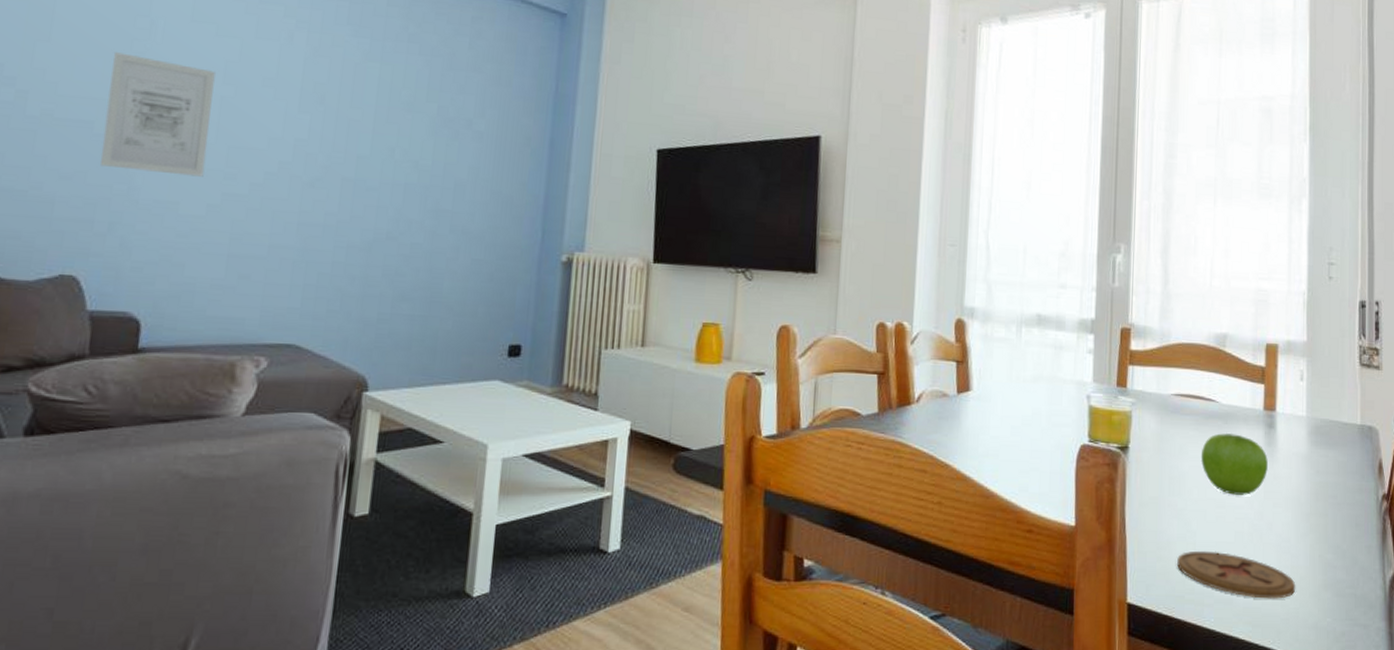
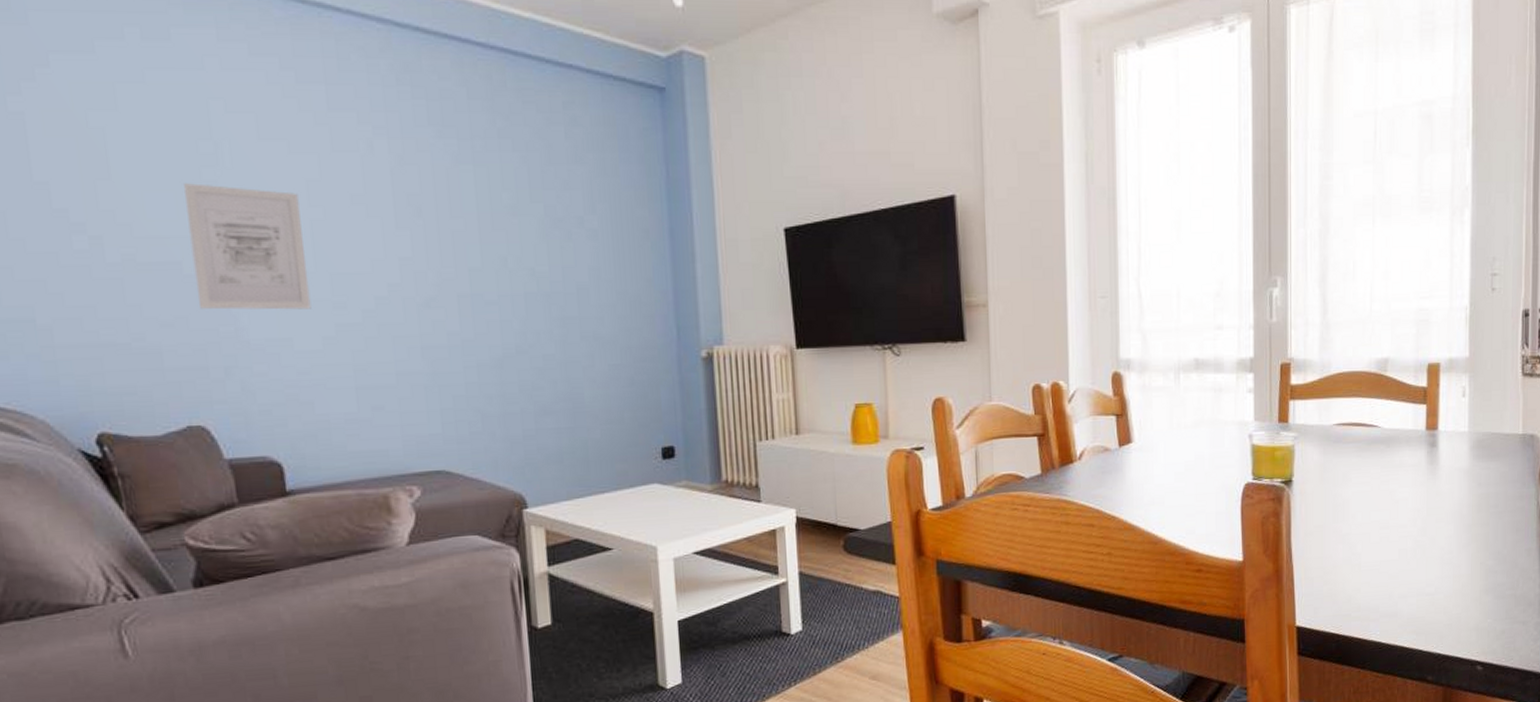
coaster: present [1177,550,1296,599] -> none [1343,569,1458,609]
fruit: present [1200,432,1268,495] -> none [1364,456,1430,515]

